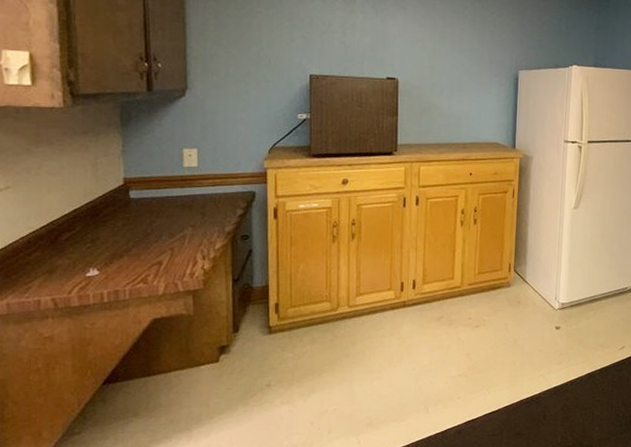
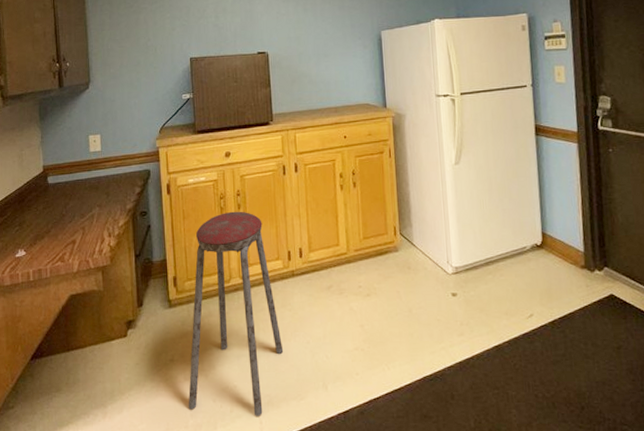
music stool: none [283,240,388,437] -> present [188,211,284,416]

